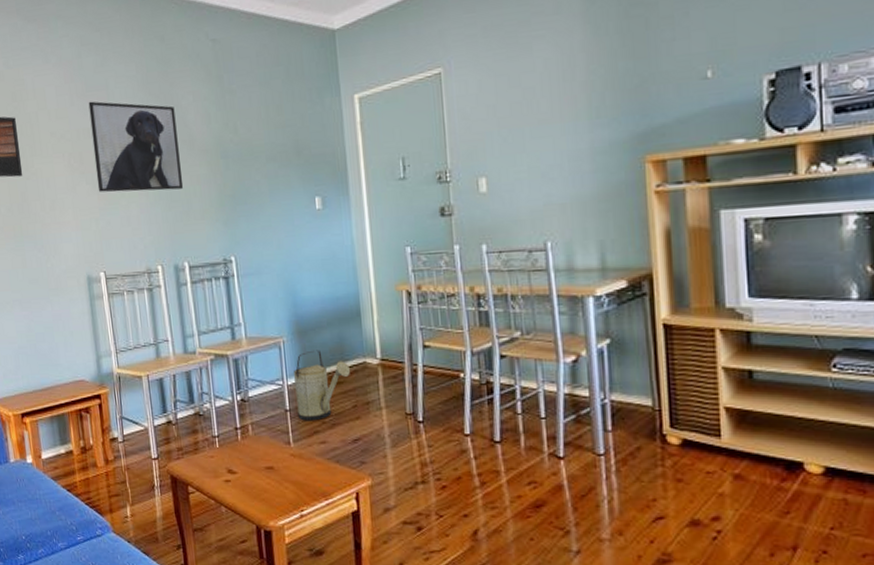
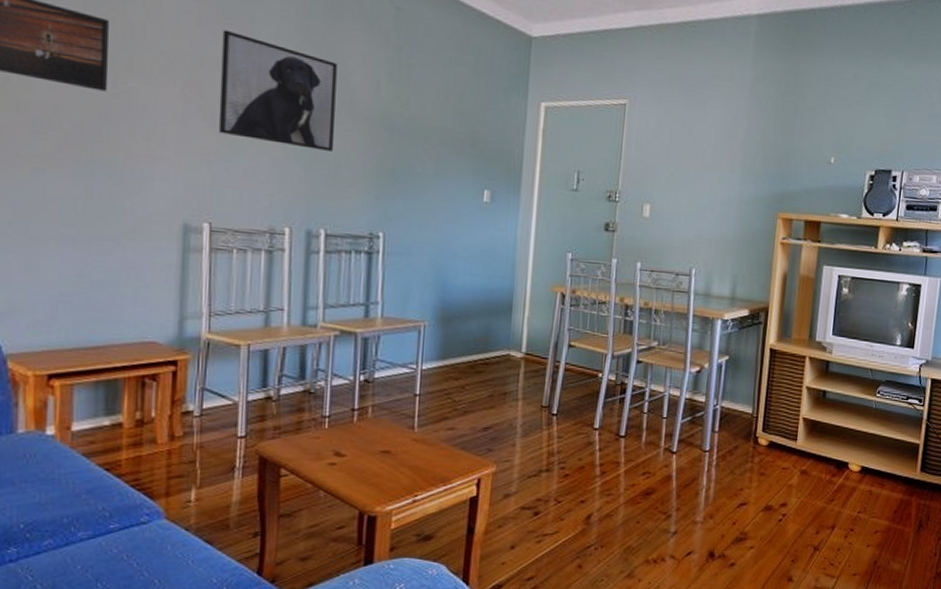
watering can: present [294,350,350,421] -> none [428,337,492,407]

